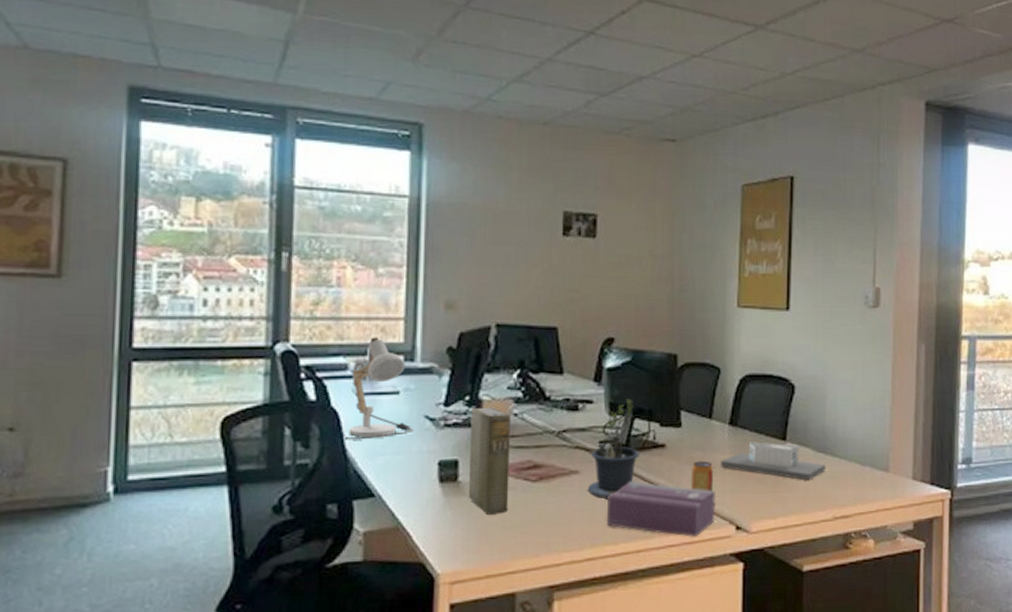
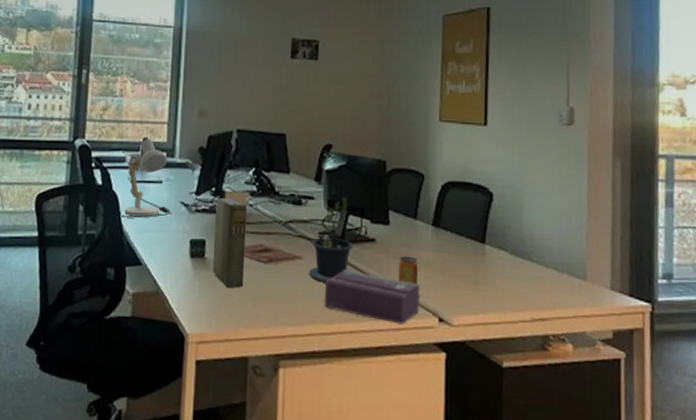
architectural model: present [721,441,826,481] -> none [425,242,524,282]

